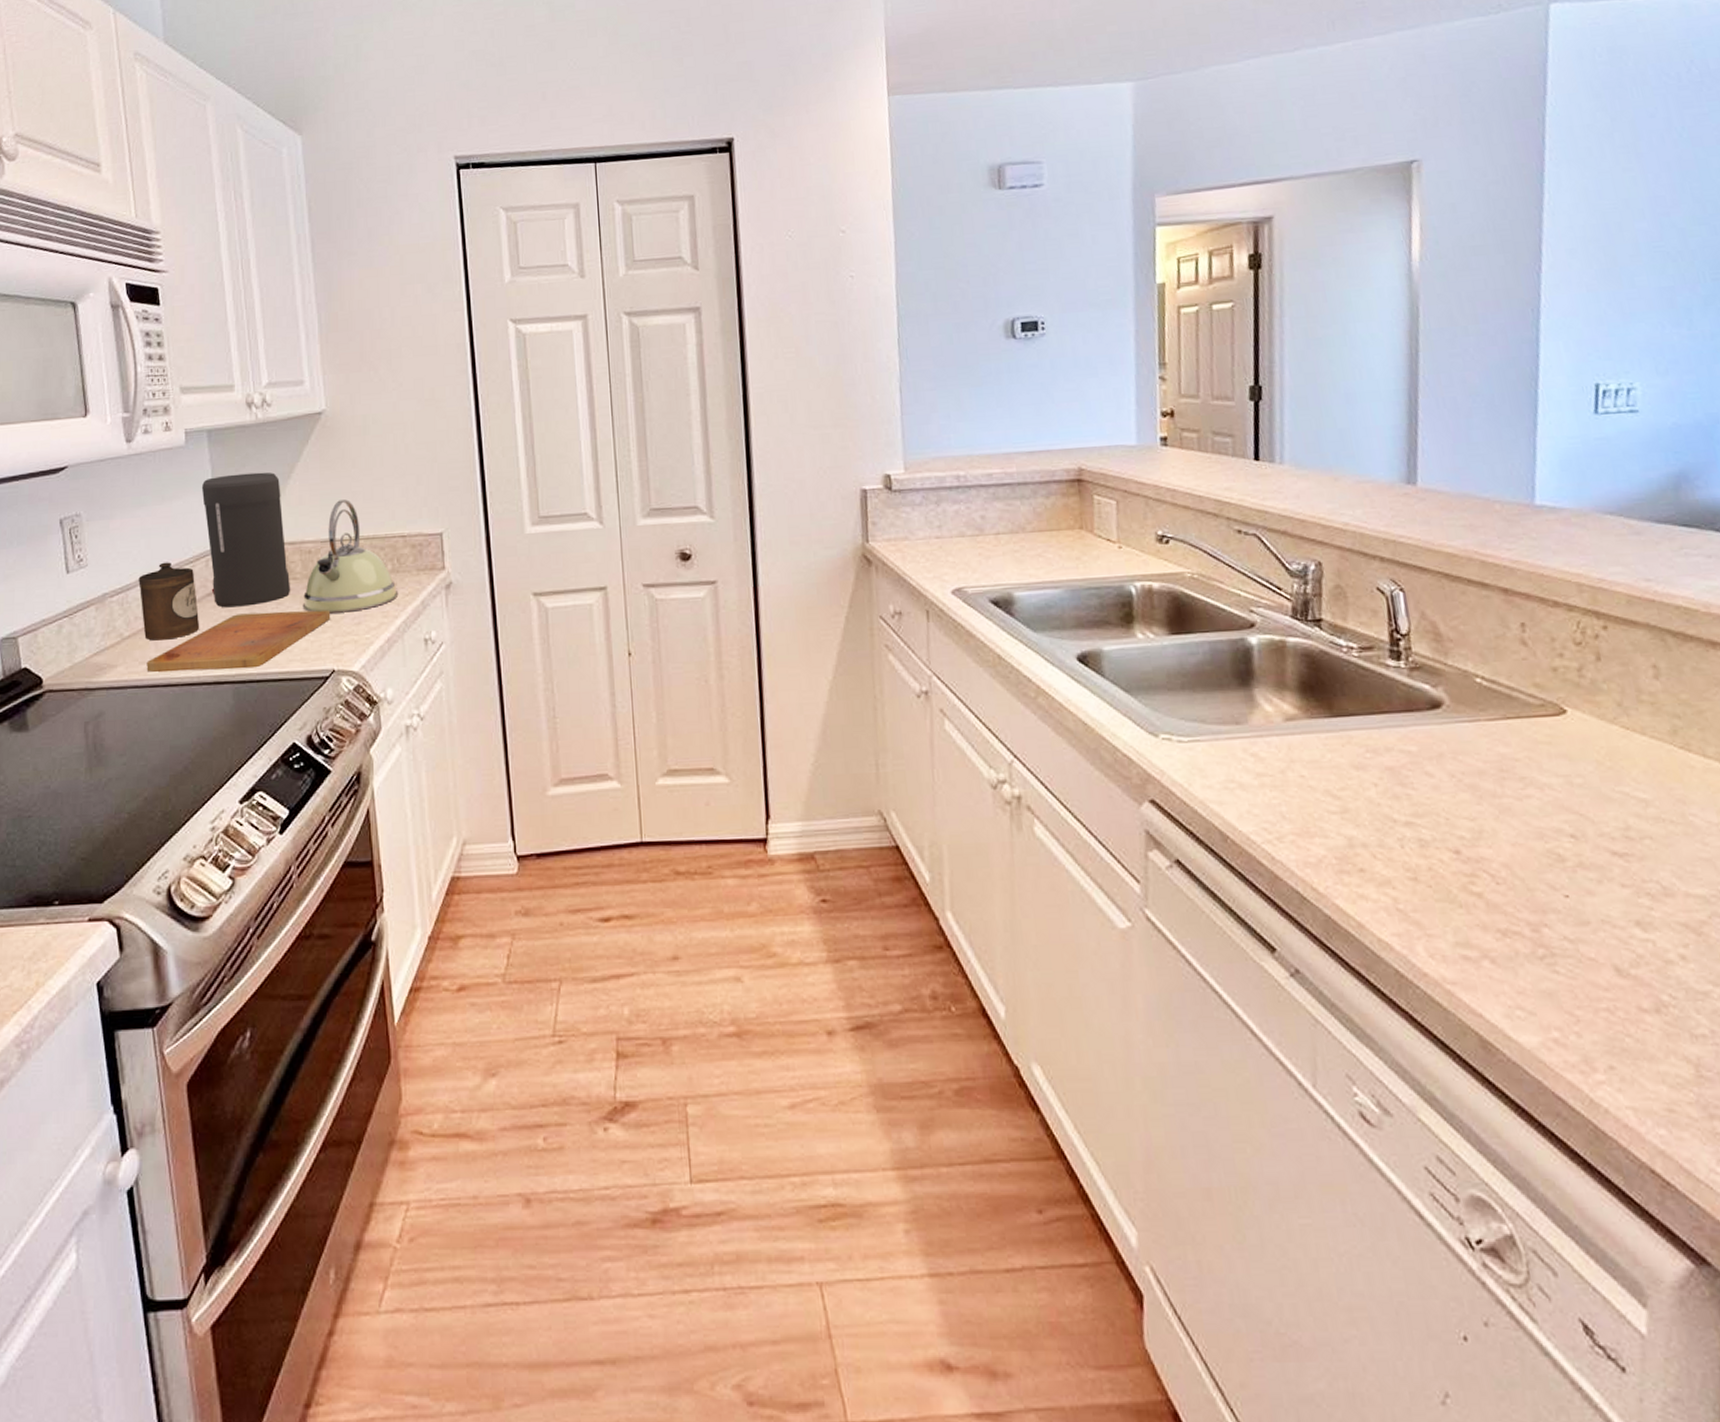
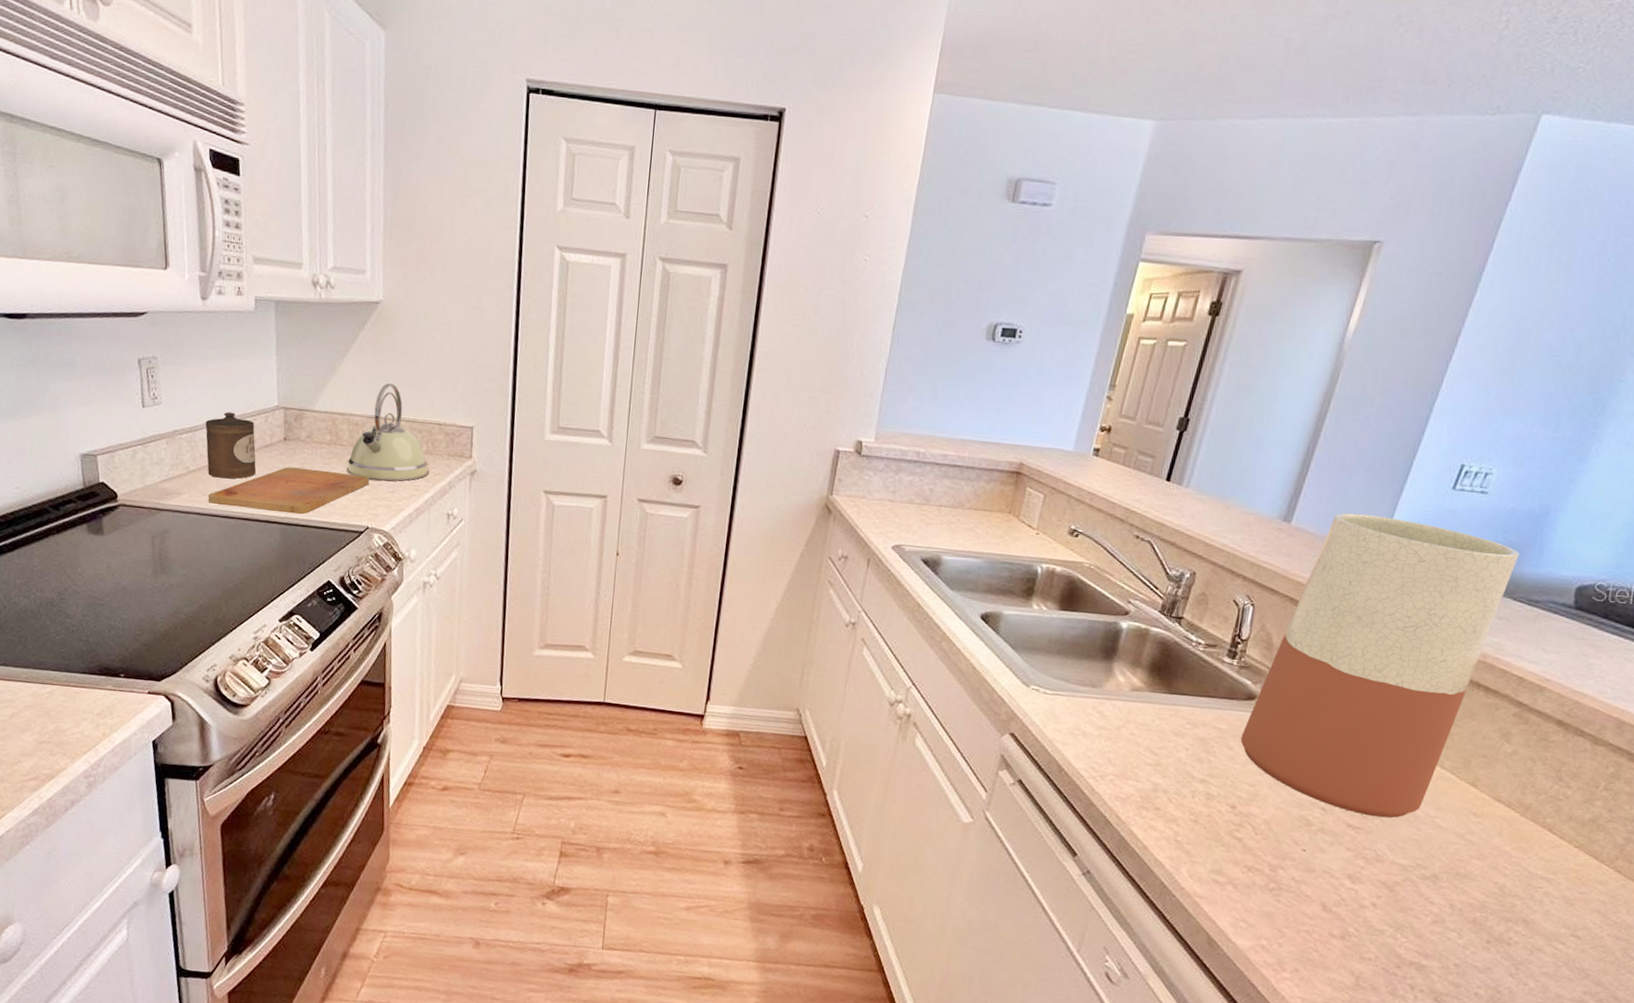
coffee maker: present [202,472,290,608] -> none [266,344,338,462]
vase: none [1438,458,1704,836] -> present [1240,512,1520,818]

